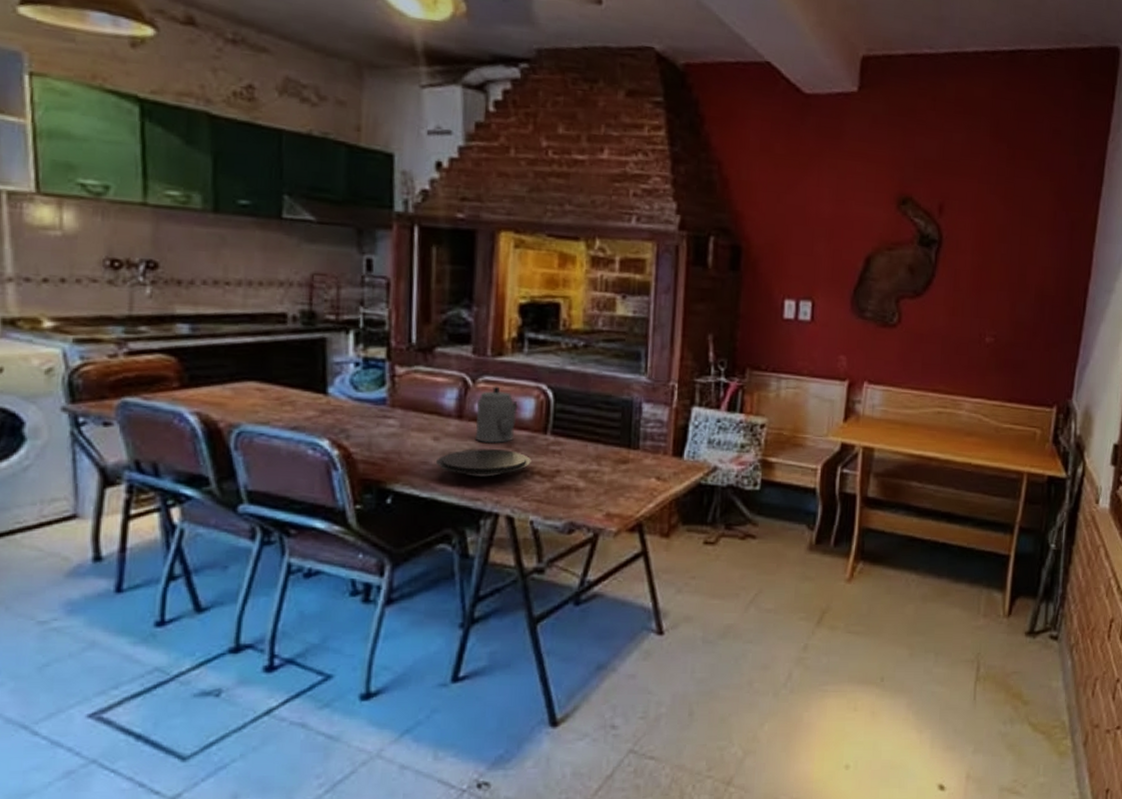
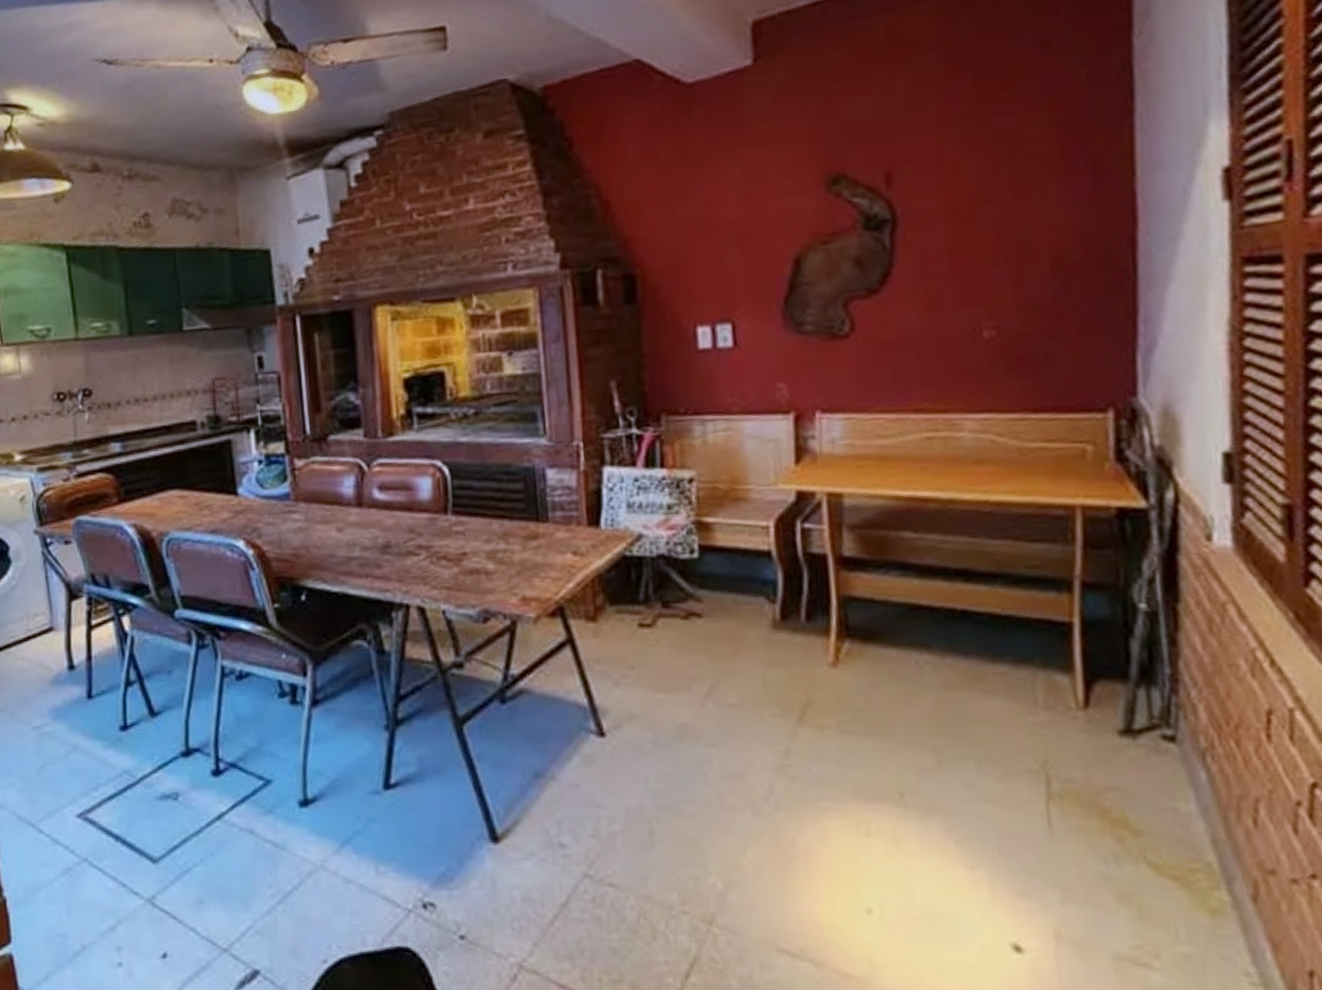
plate: present [436,449,532,477] -> none [343,535,436,566]
teapot: present [475,386,518,444] -> none [374,468,416,530]

